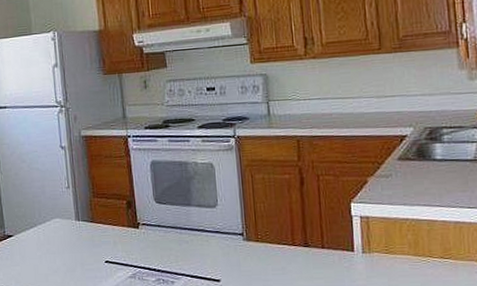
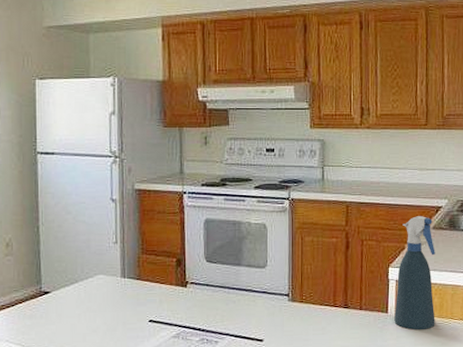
spray bottle: none [361,147,411,269] -> present [394,216,435,330]

